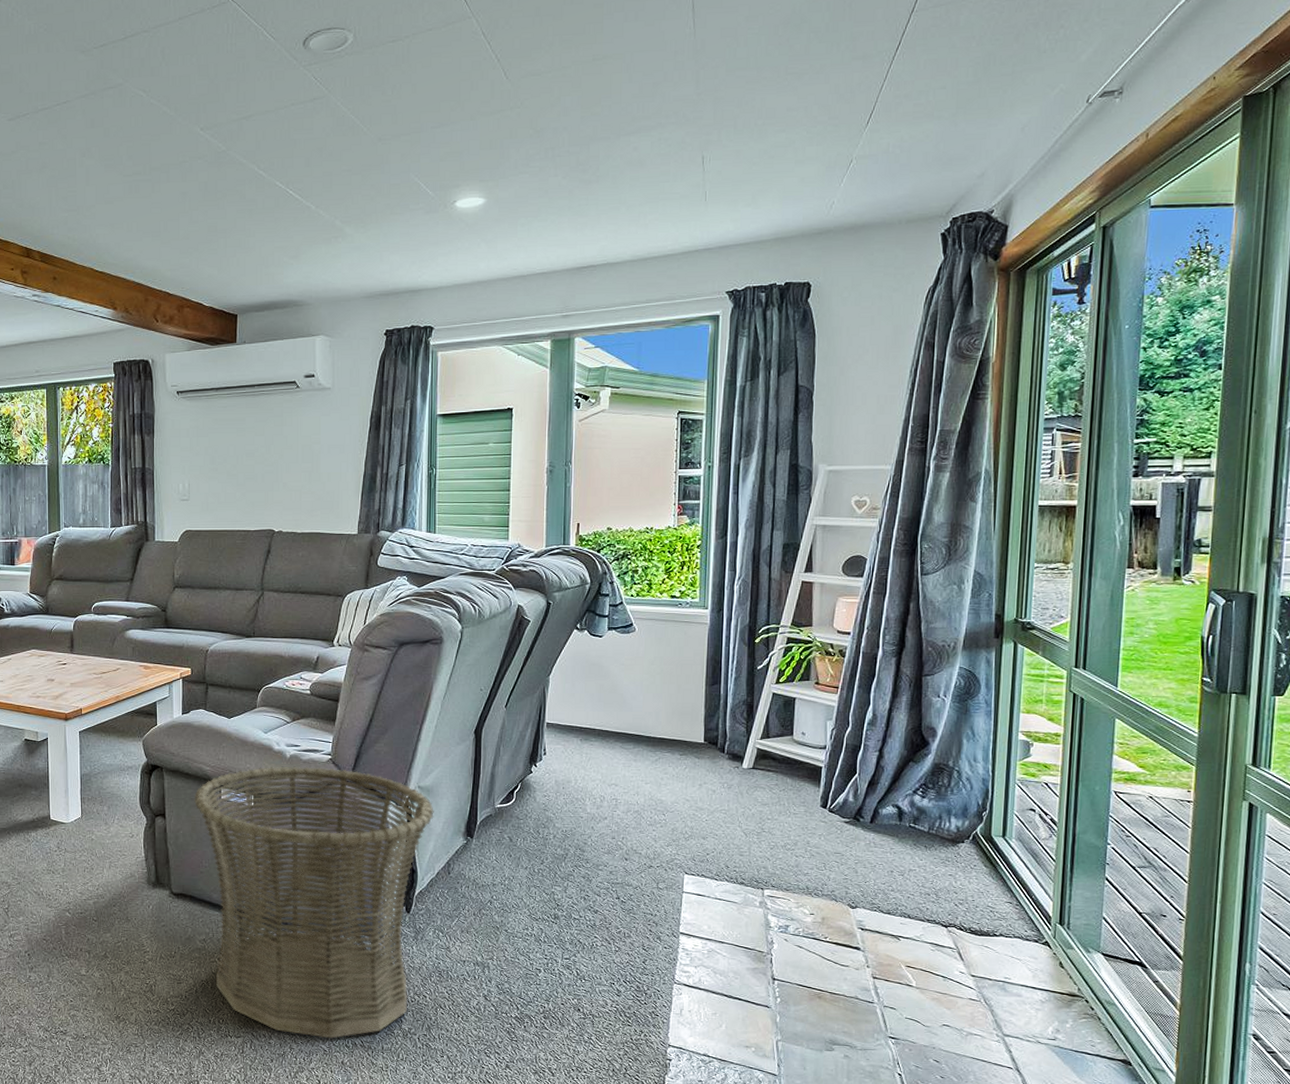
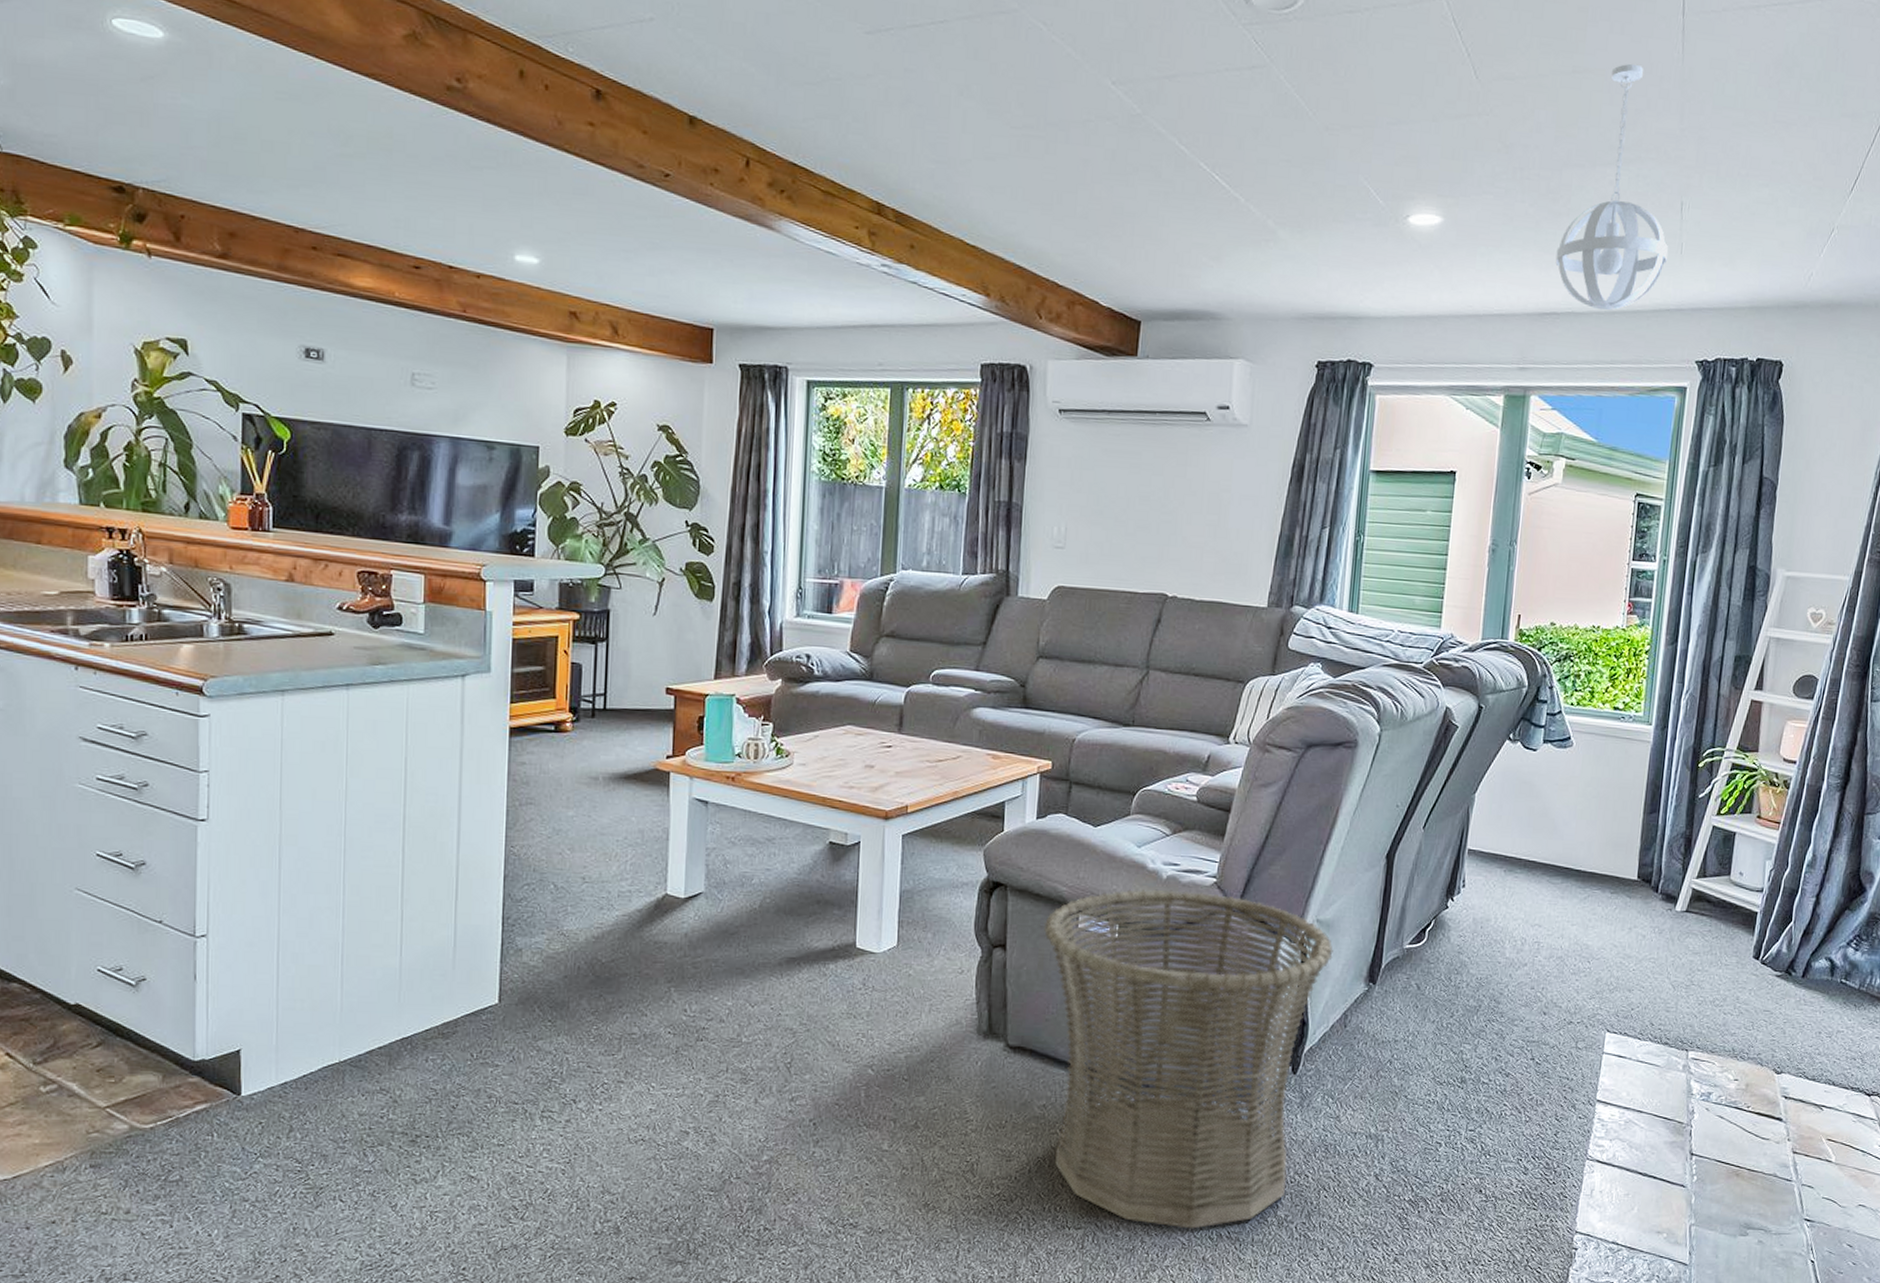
pendant light: none [589,44,692,258] -> present [1555,63,1668,311]

